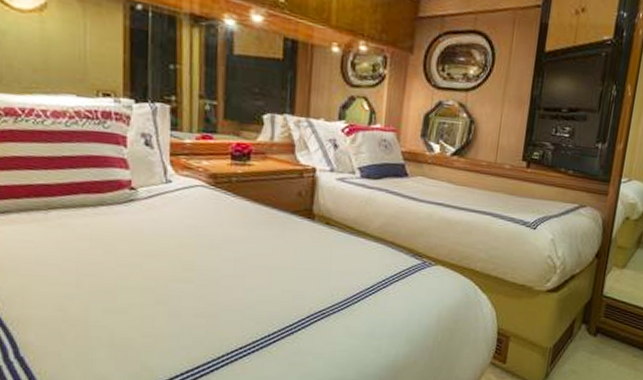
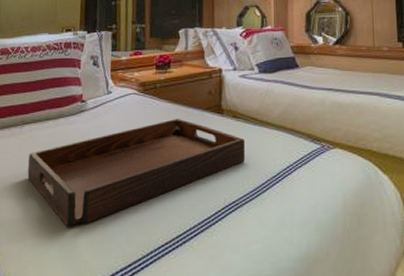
serving tray: none [60,220,338,328] -> present [27,119,246,227]

